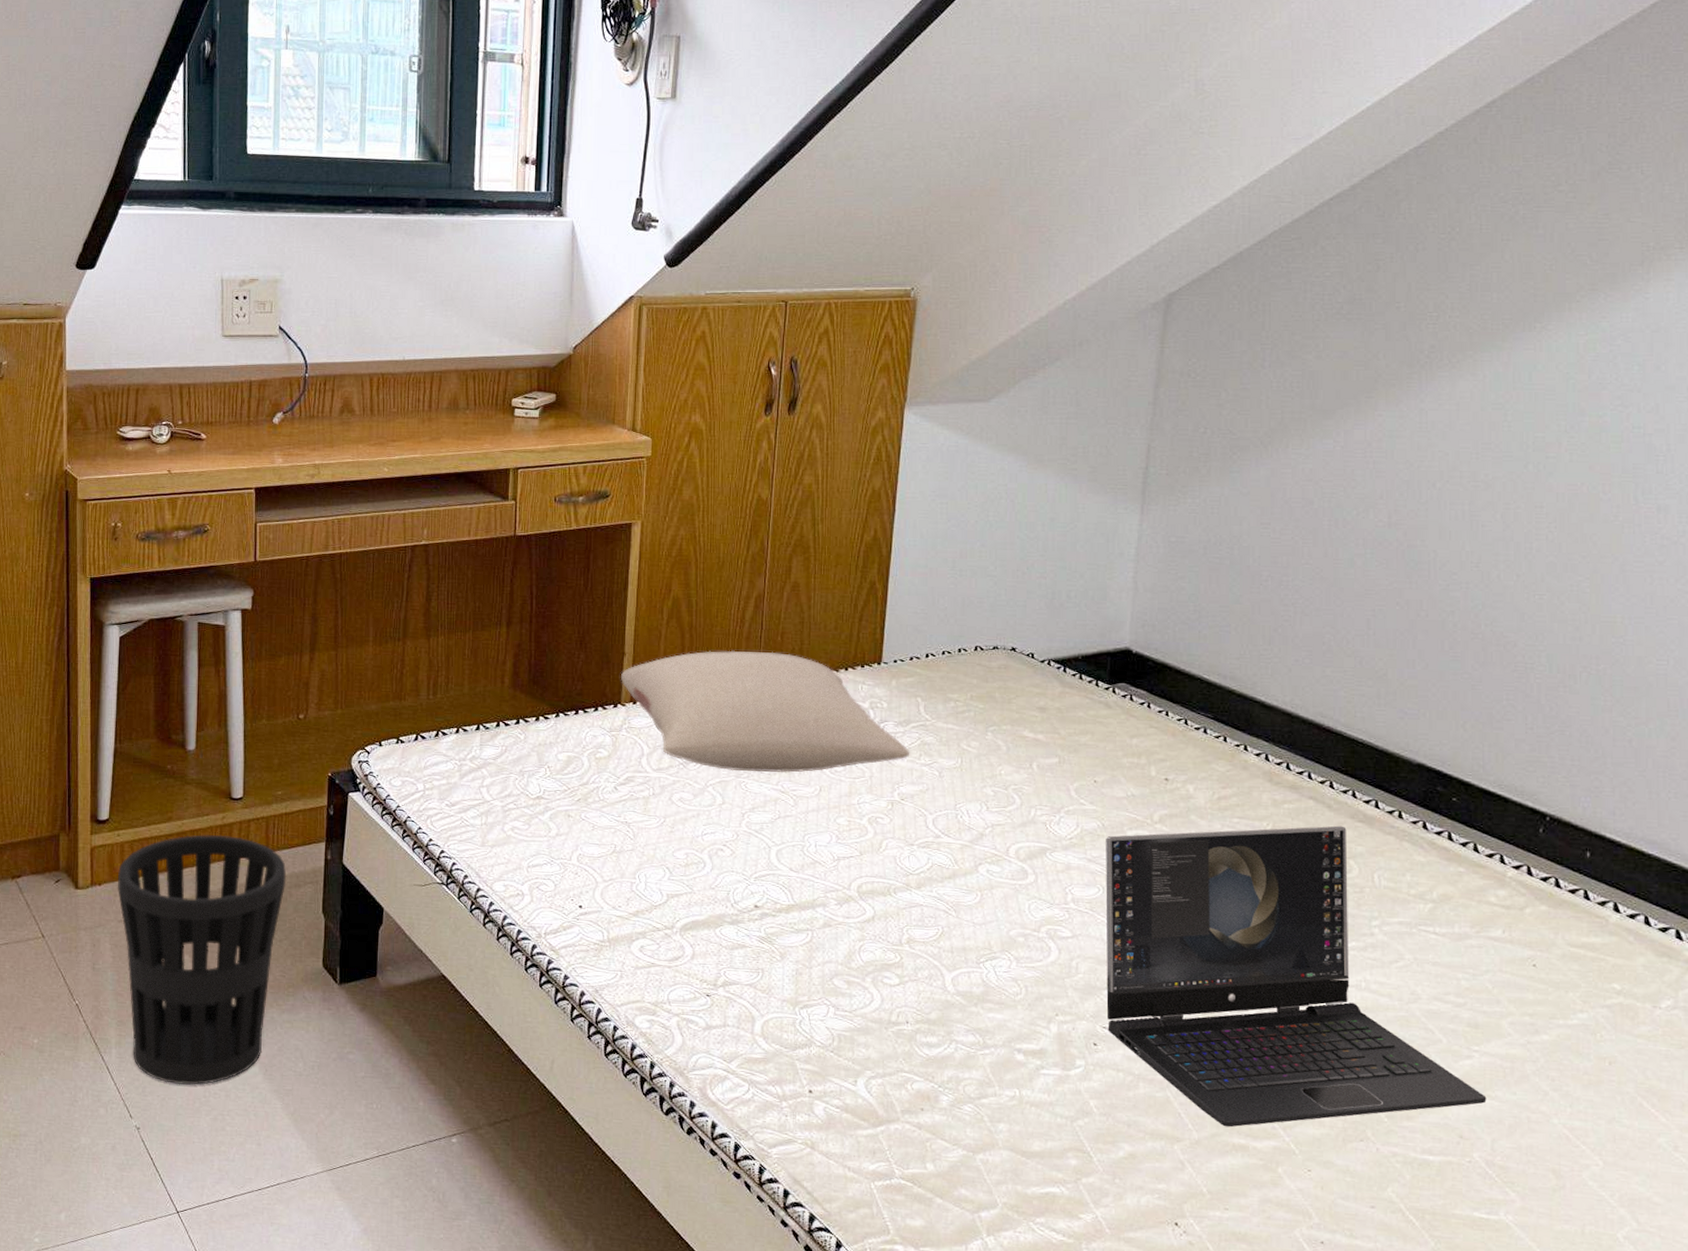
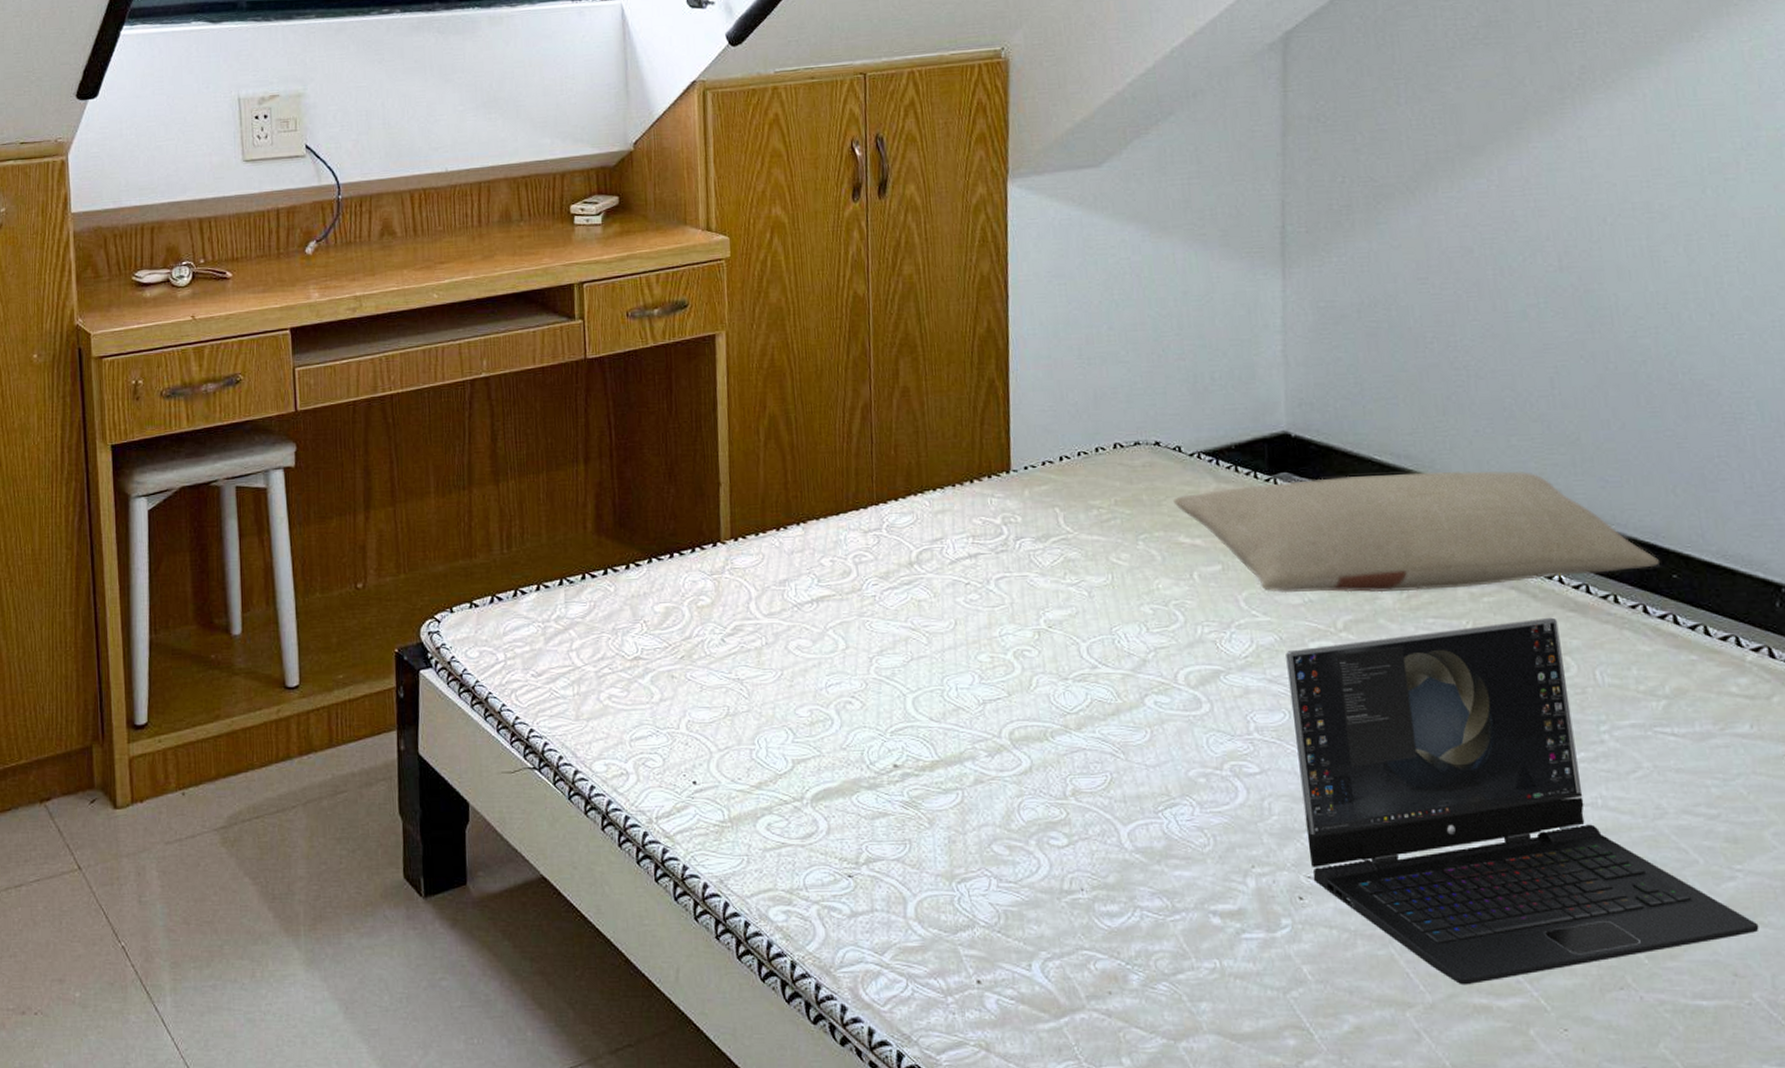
wastebasket: present [117,834,287,1085] -> none [161,731,356,1034]
pillow: present [621,650,910,773] -> none [718,468,1054,610]
pillow: none [1022,691,1442,795] -> present [1173,470,1659,594]

